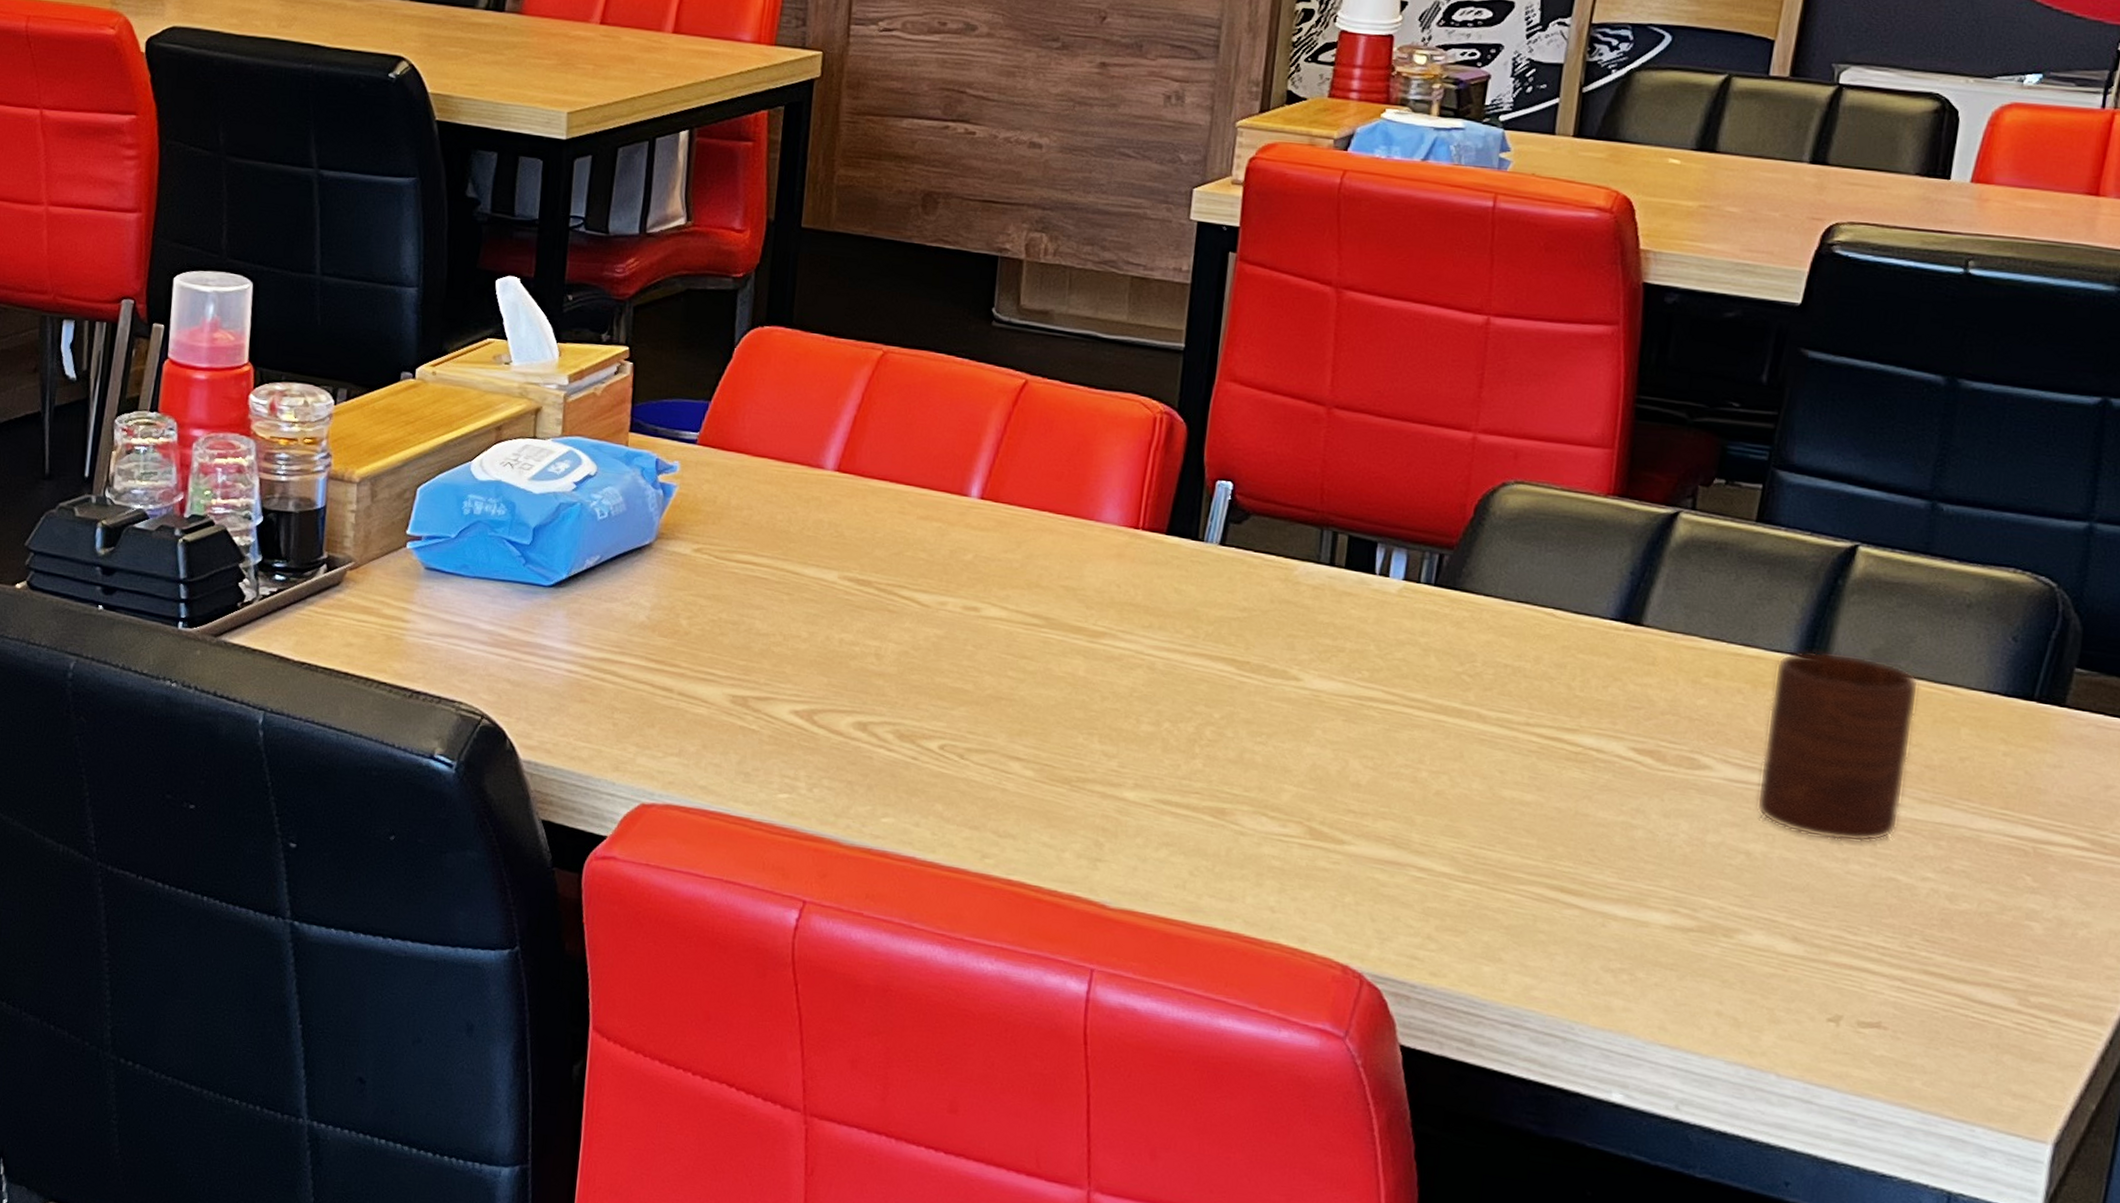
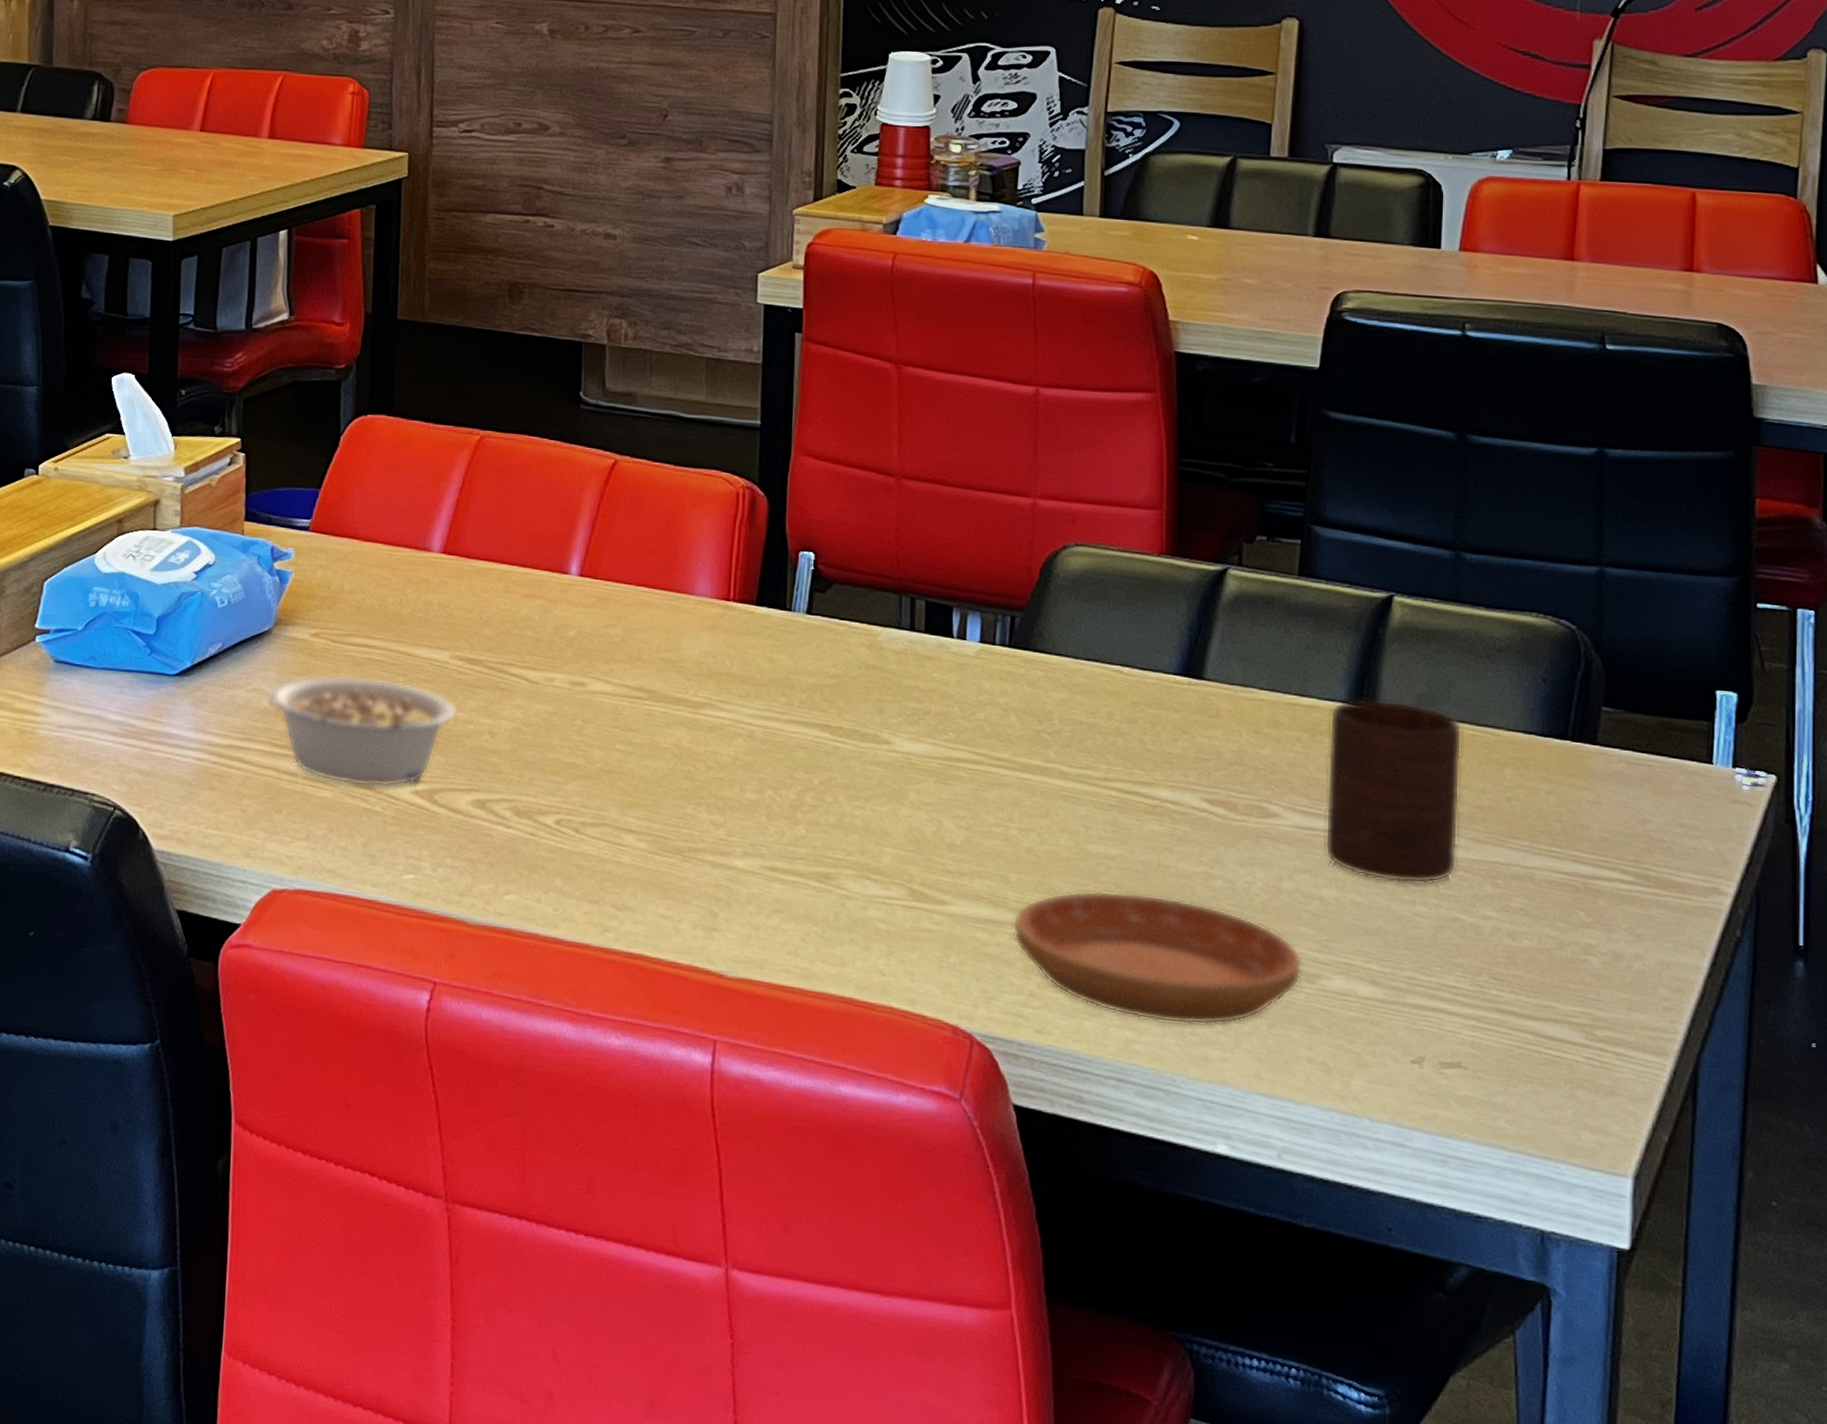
legume: none [644,591,844,706] -> present [266,675,458,788]
saucer: none [1414,835,1722,975] -> present [1012,890,1303,1025]

